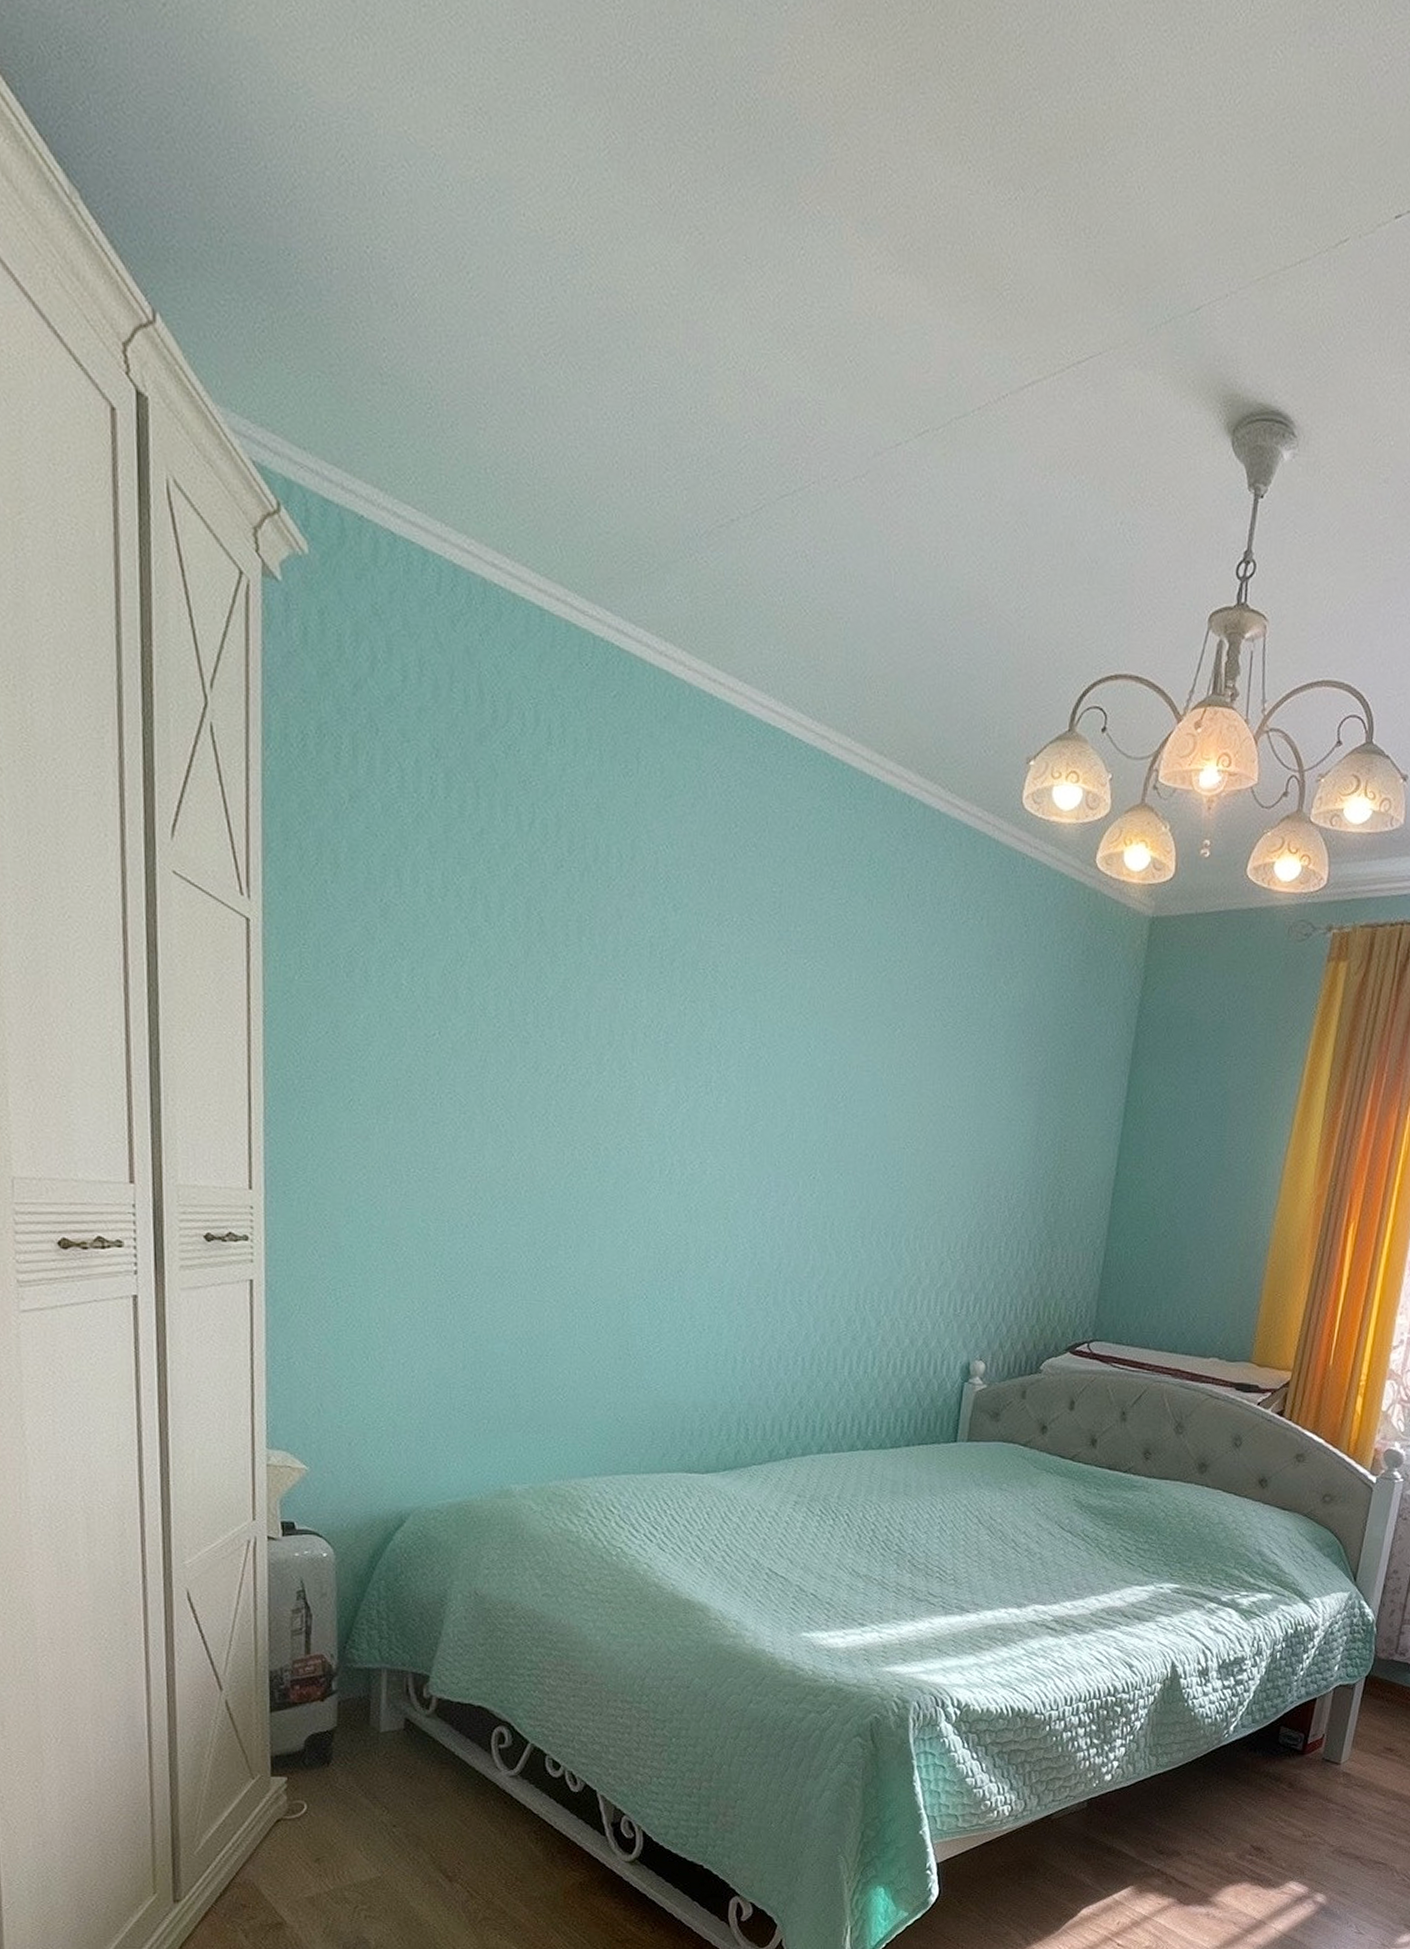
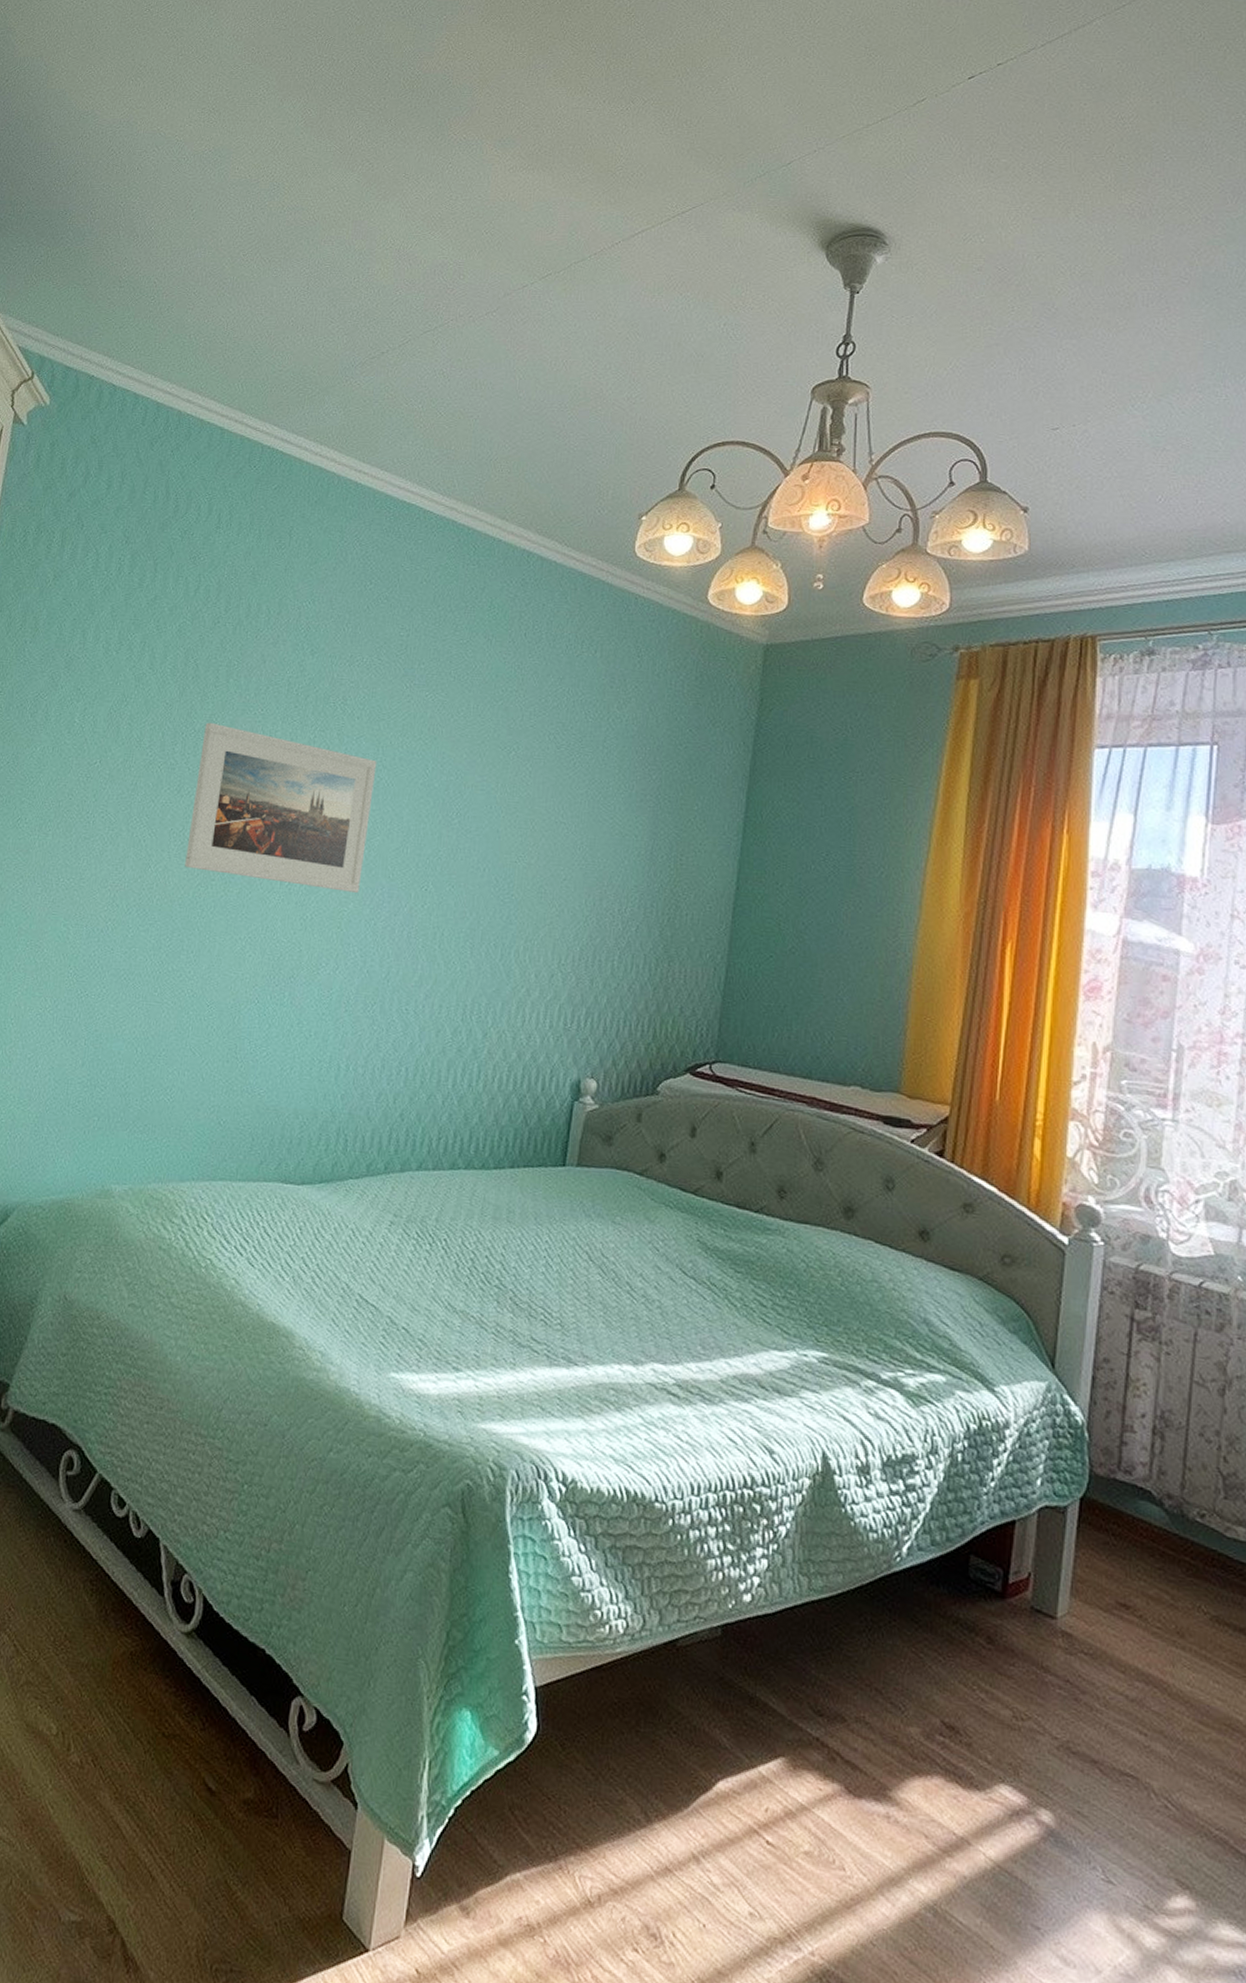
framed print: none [552,988,755,1181] -> present [185,722,377,893]

